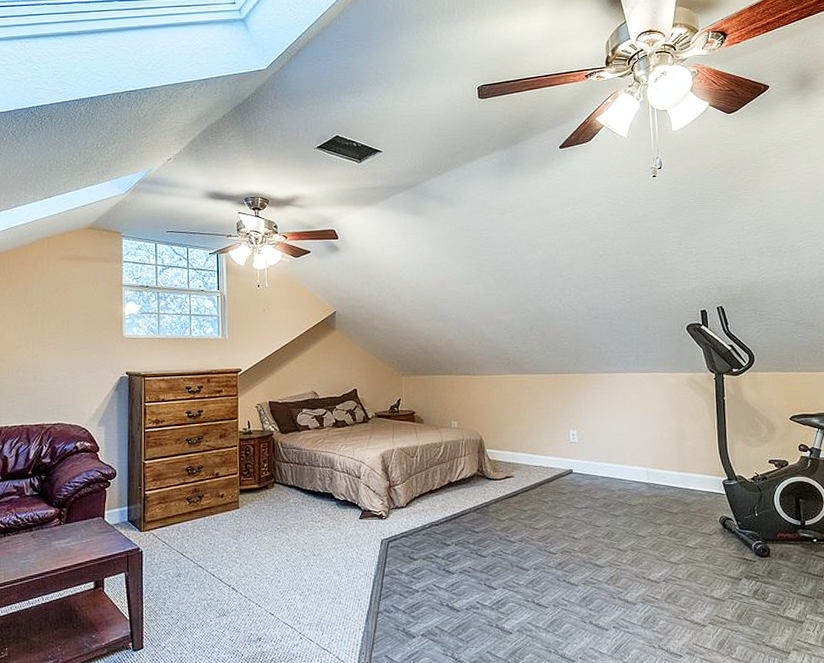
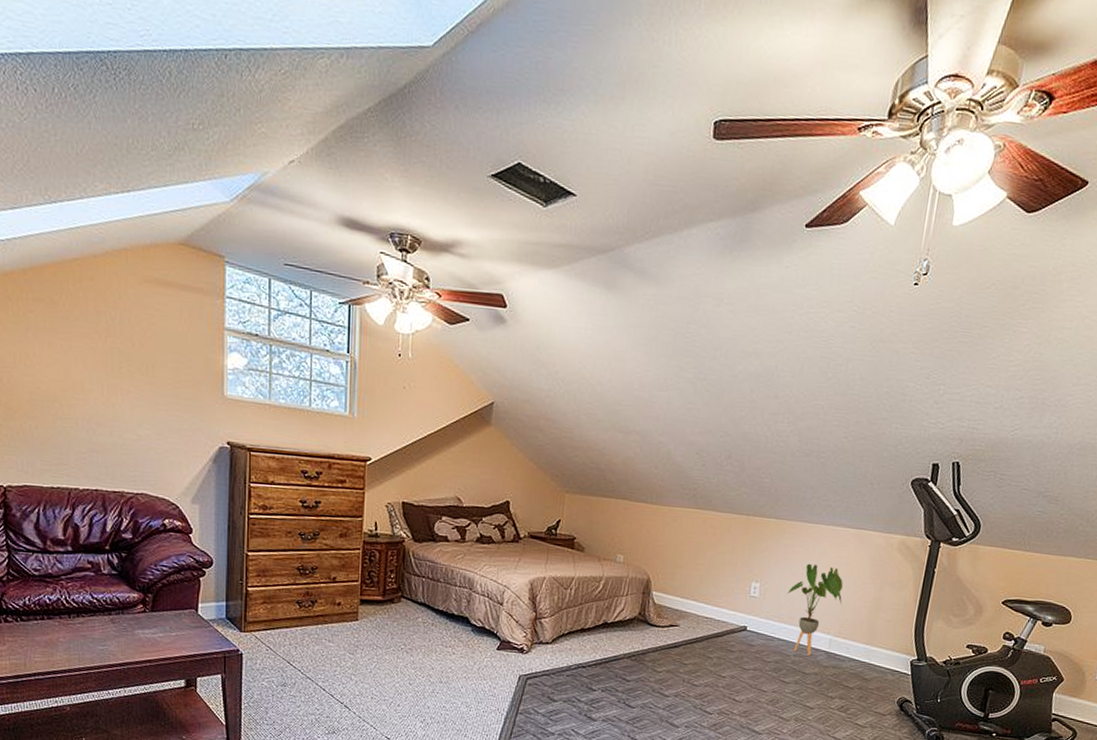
house plant: none [601,407,650,489] -> present [787,563,843,656]

